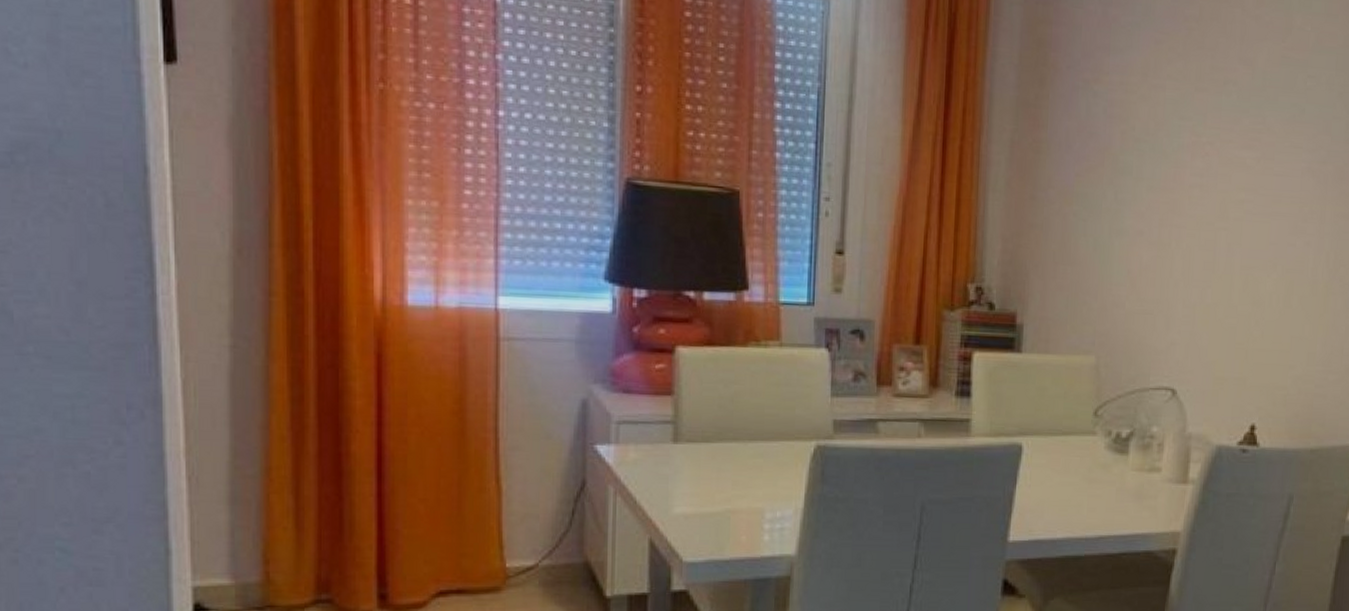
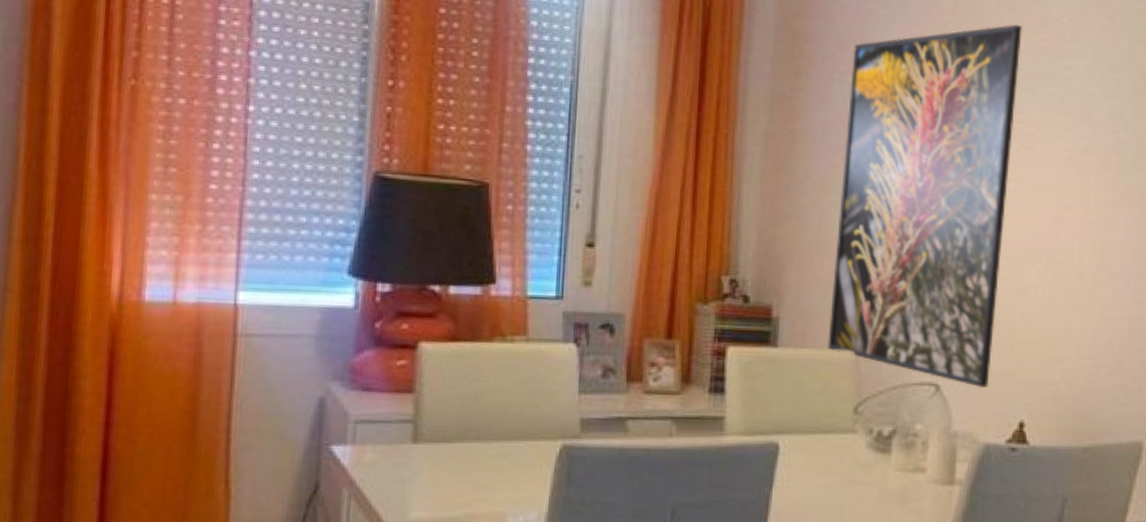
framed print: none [1068,32,1266,392] -> present [826,24,1022,388]

